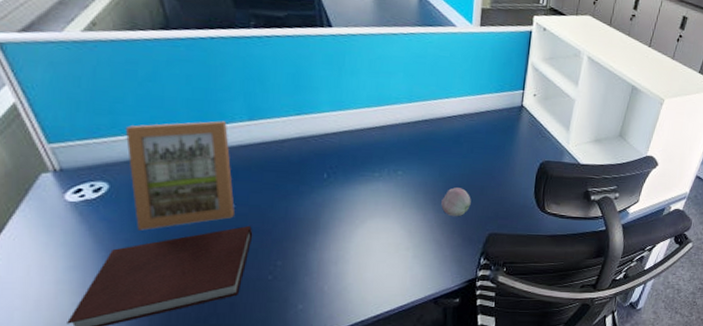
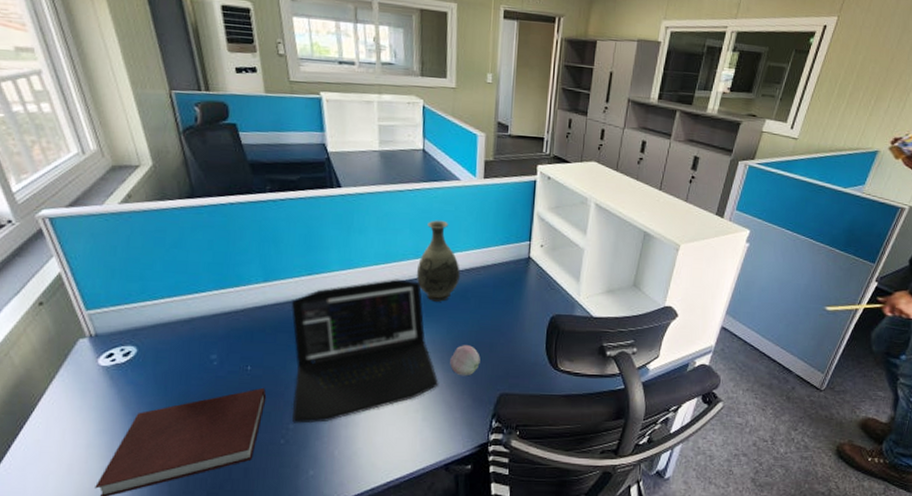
picture frame: present [125,120,235,231] -> none [153,283,250,394]
laptop: none [278,122,430,260] -> present [291,279,439,423]
vase: none [409,65,454,146] -> present [416,220,460,302]

